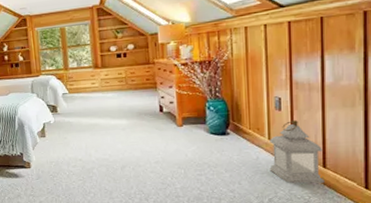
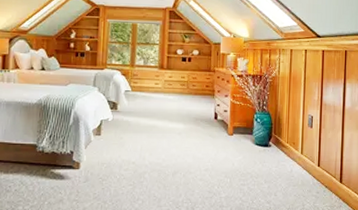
lantern: present [269,119,325,184] -> none [300,137,340,197]

